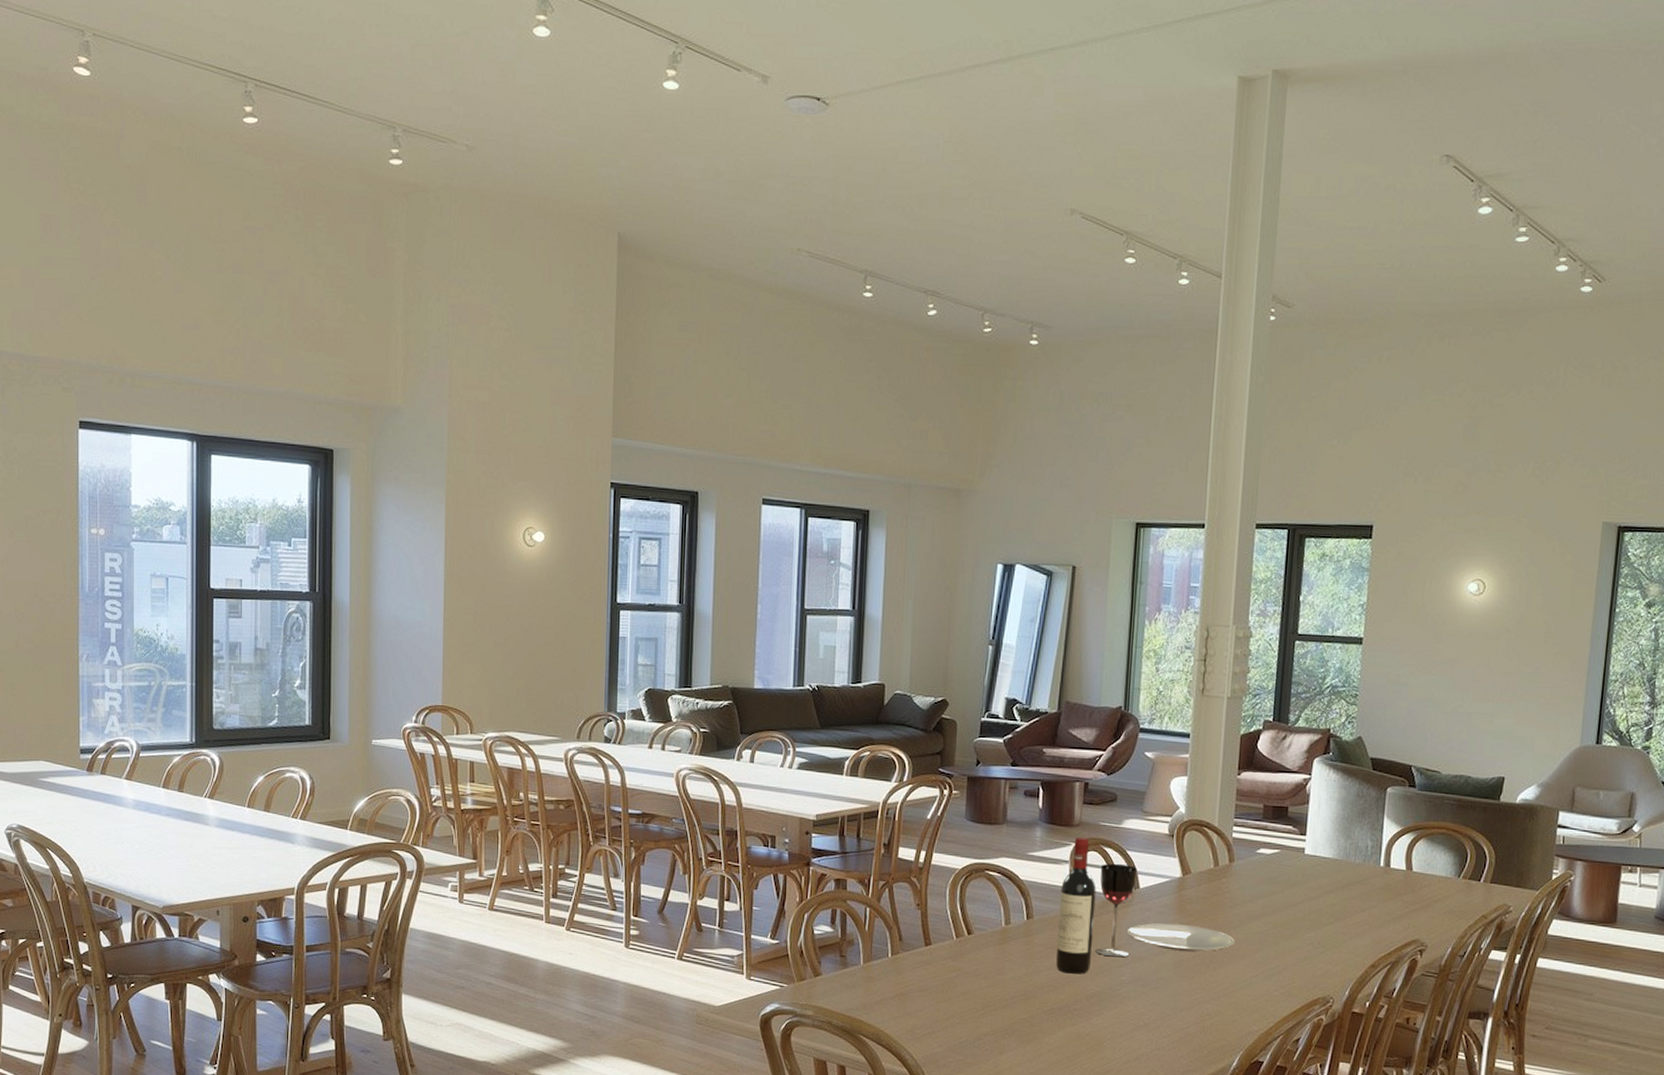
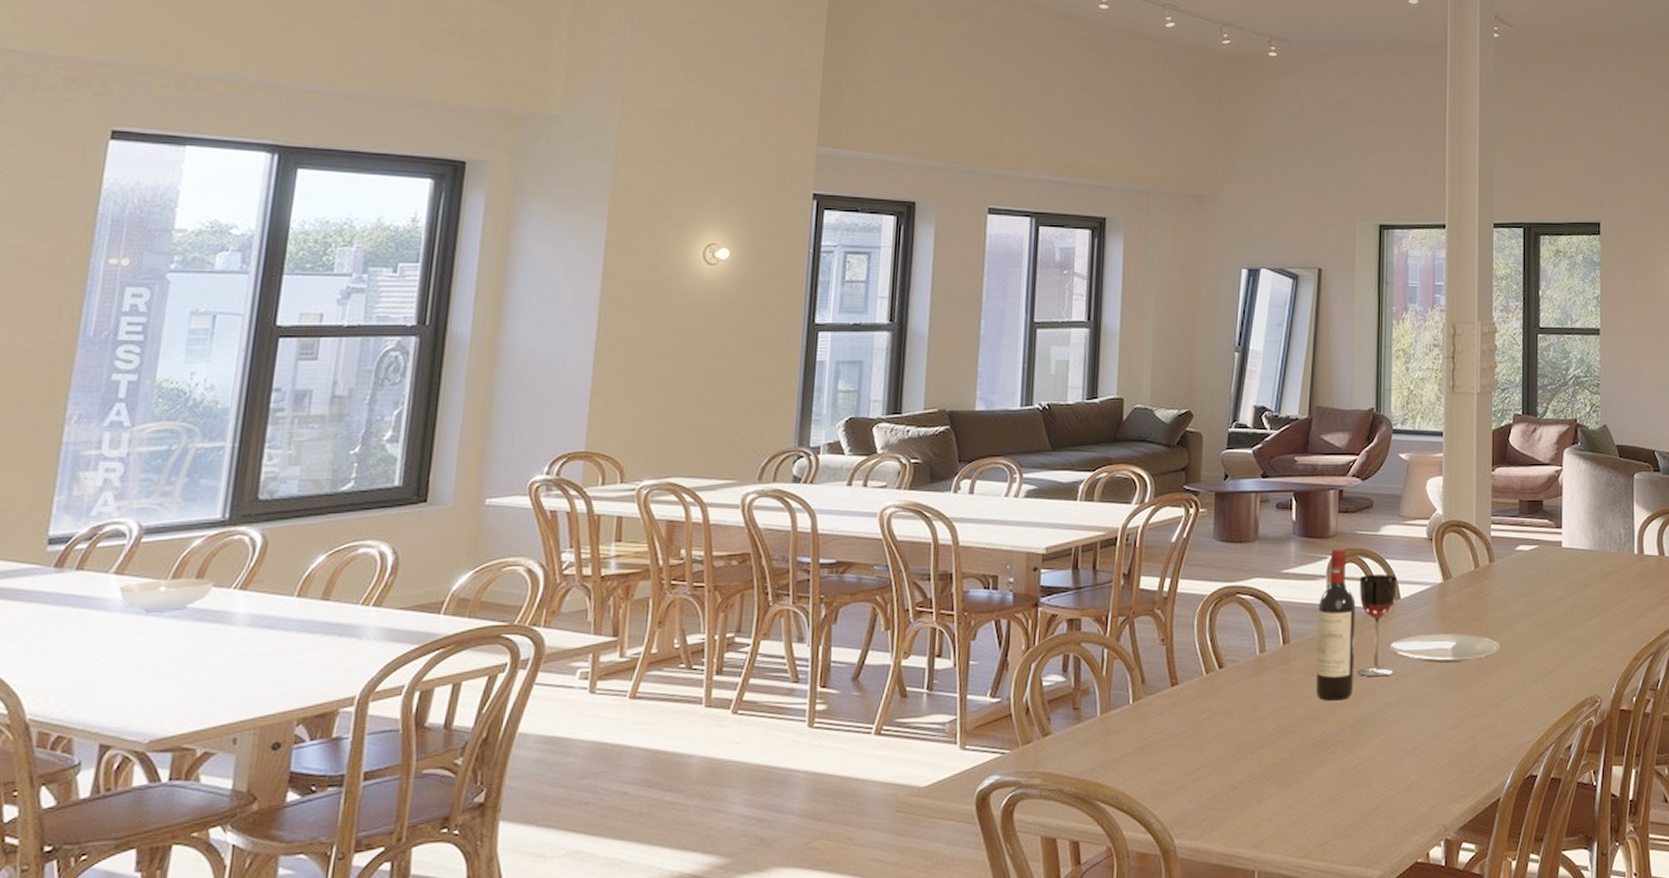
bowl: none [130,786,192,811] -> present [119,578,216,613]

